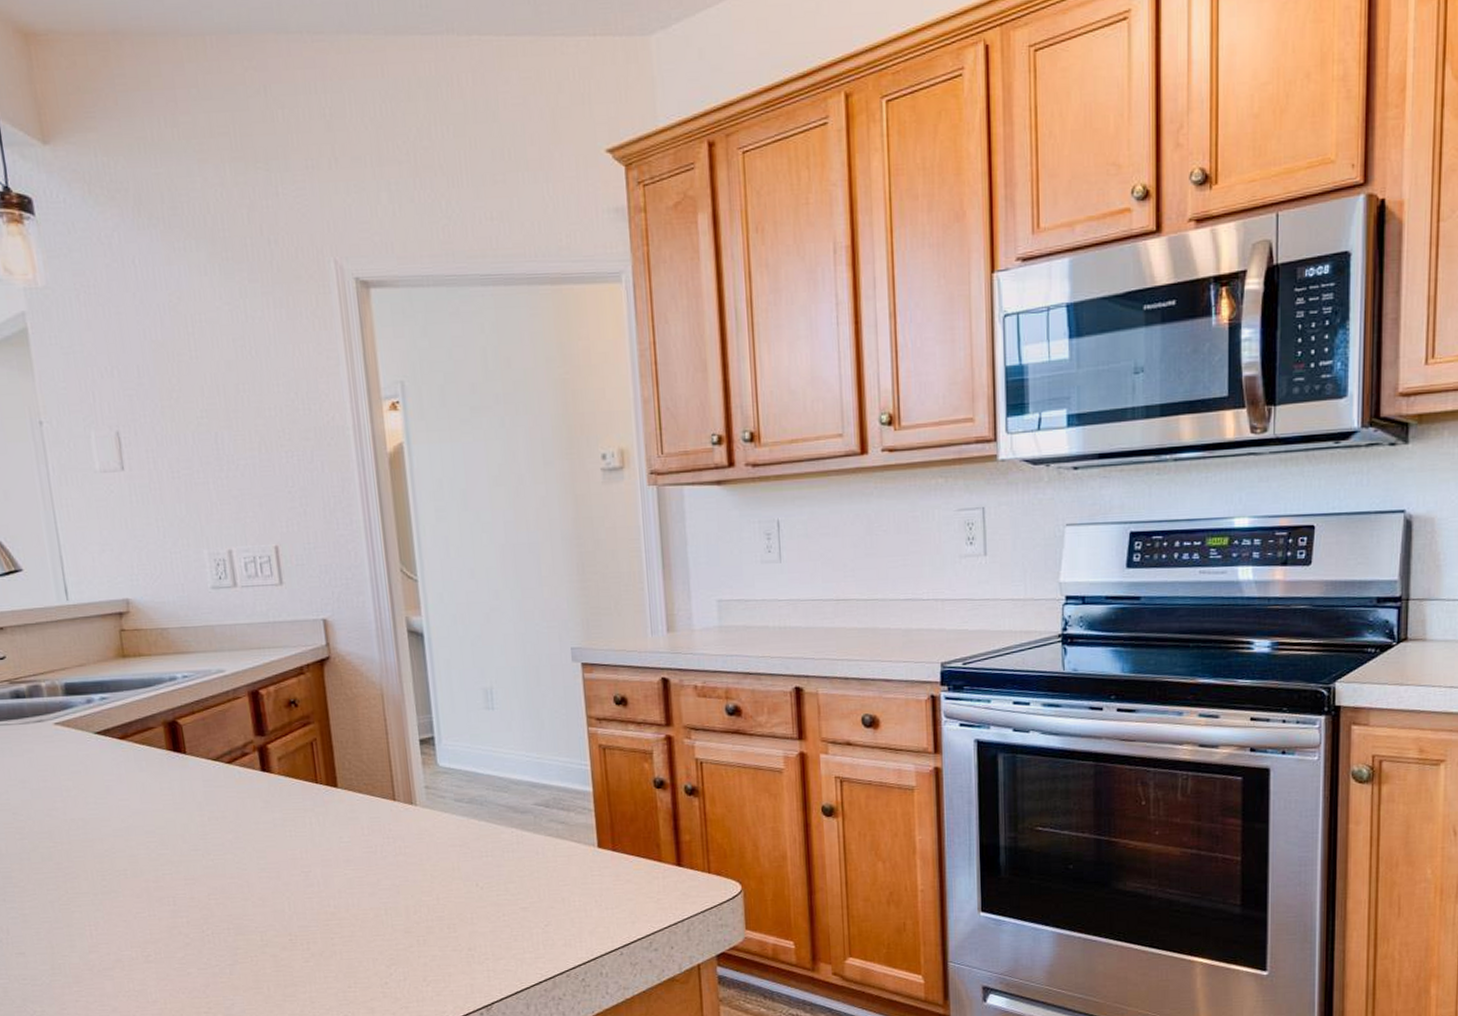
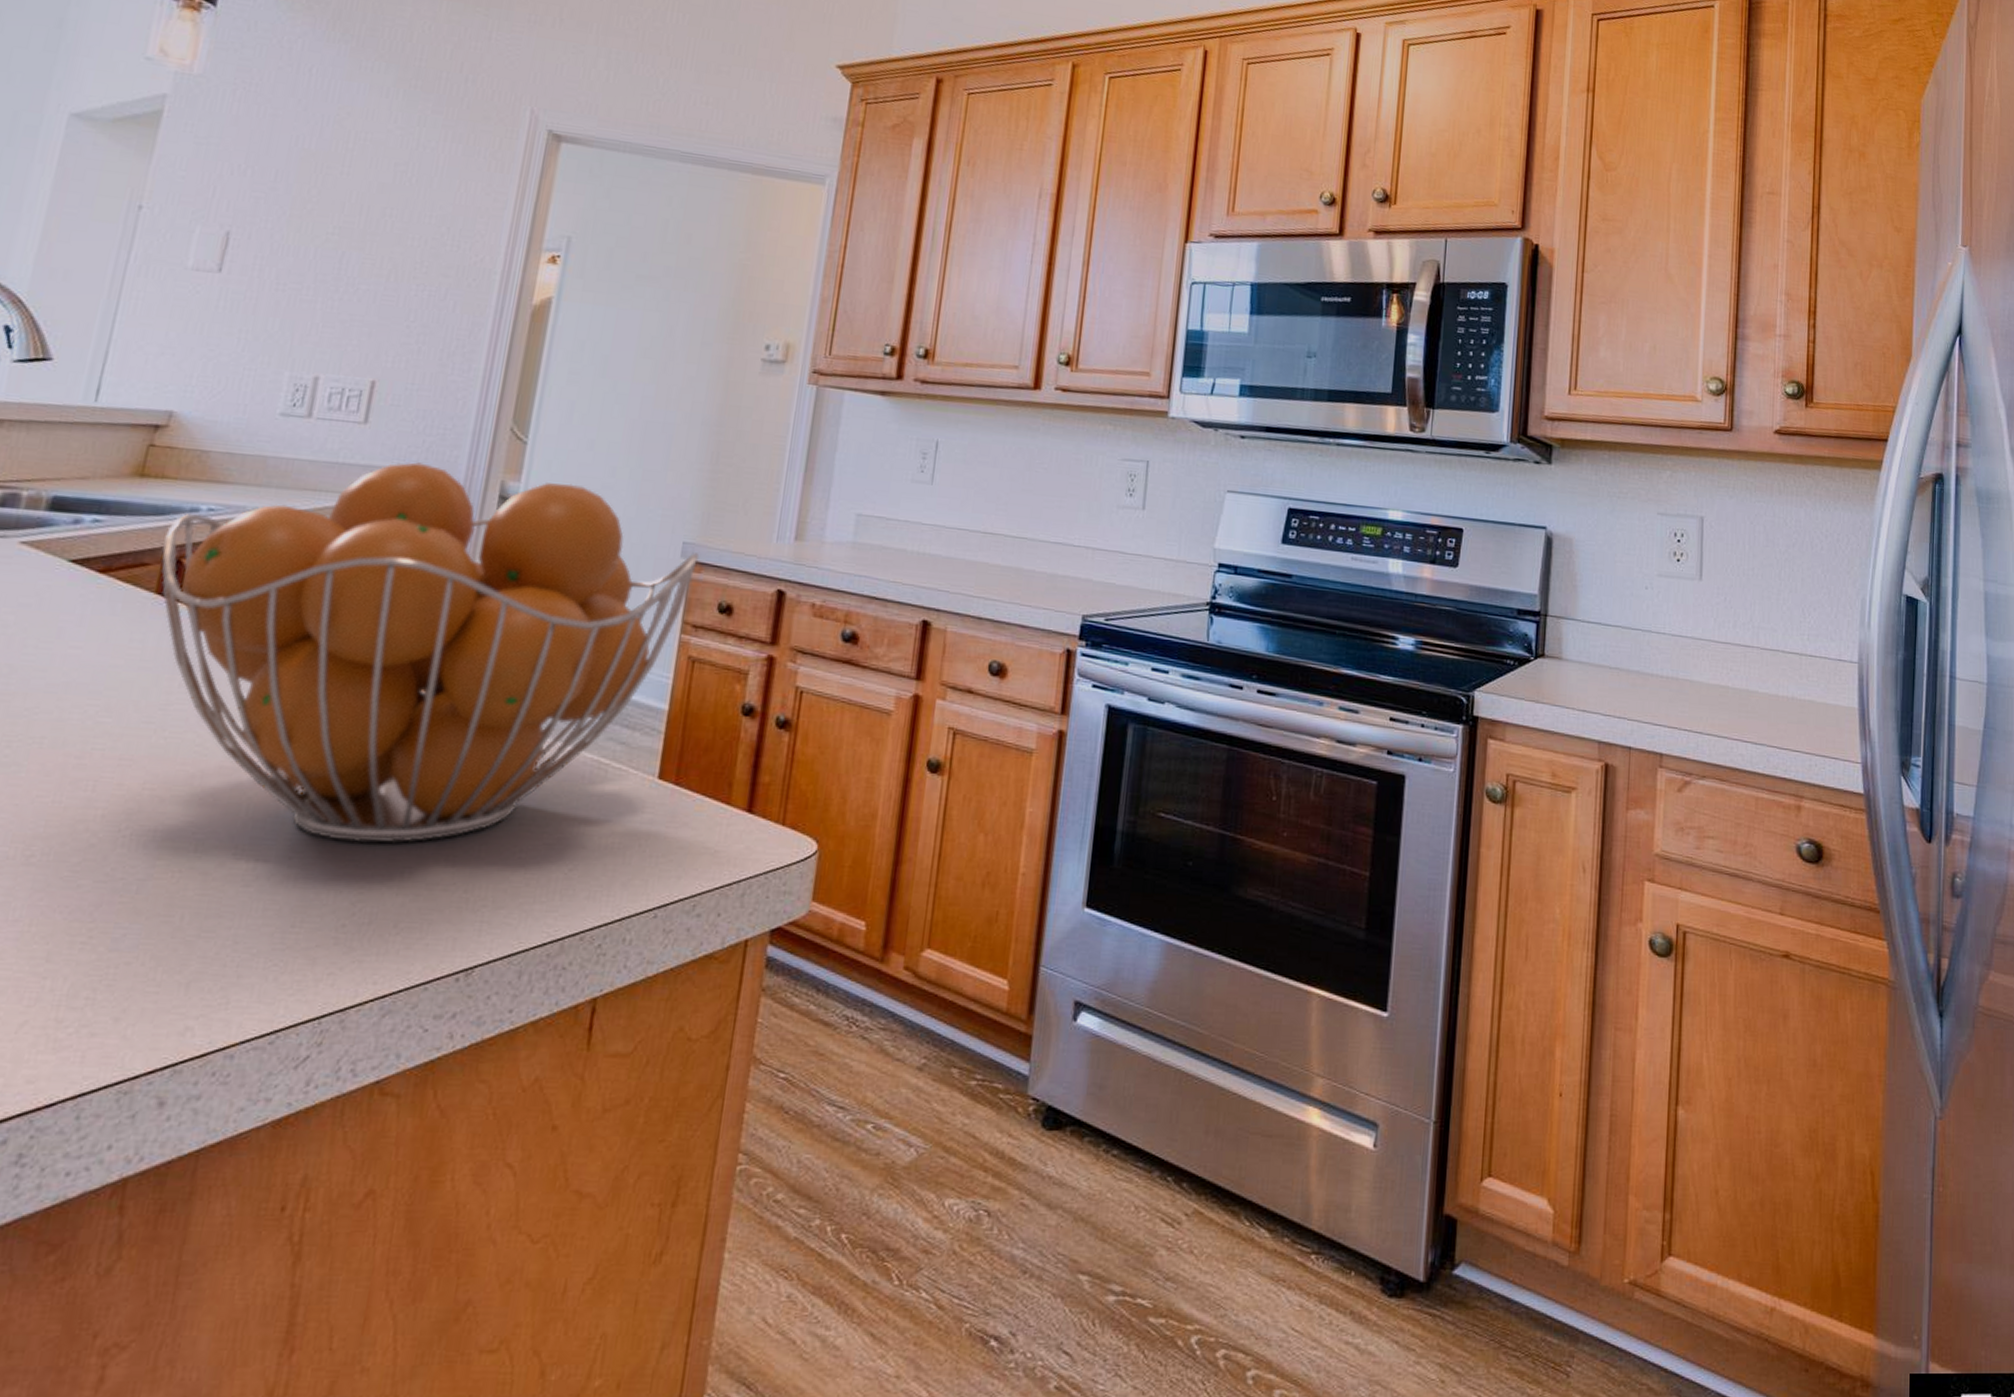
fruit basket: none [157,611,588,922] -> present [161,462,700,844]

